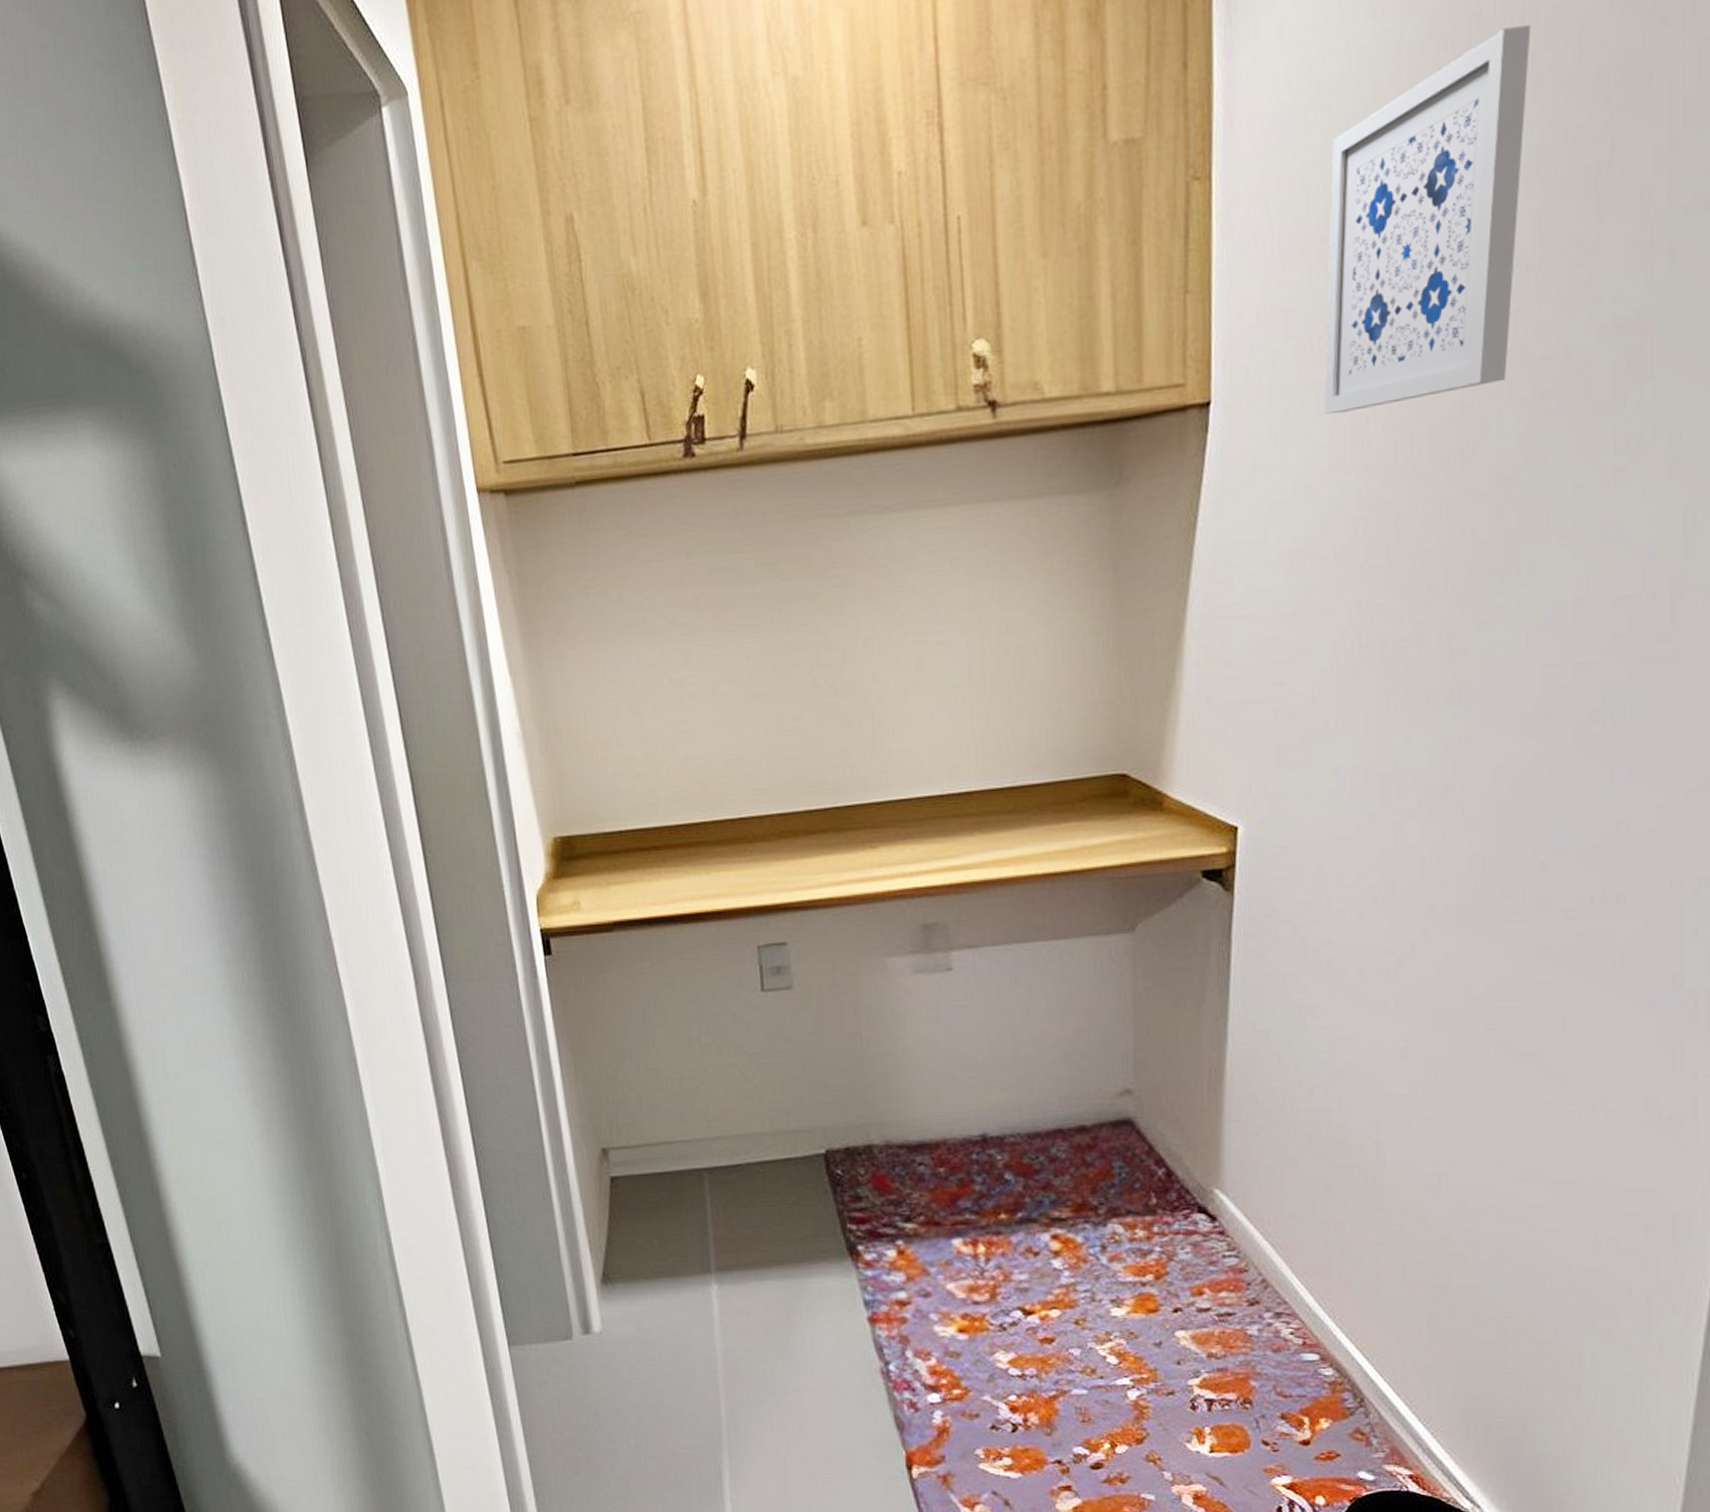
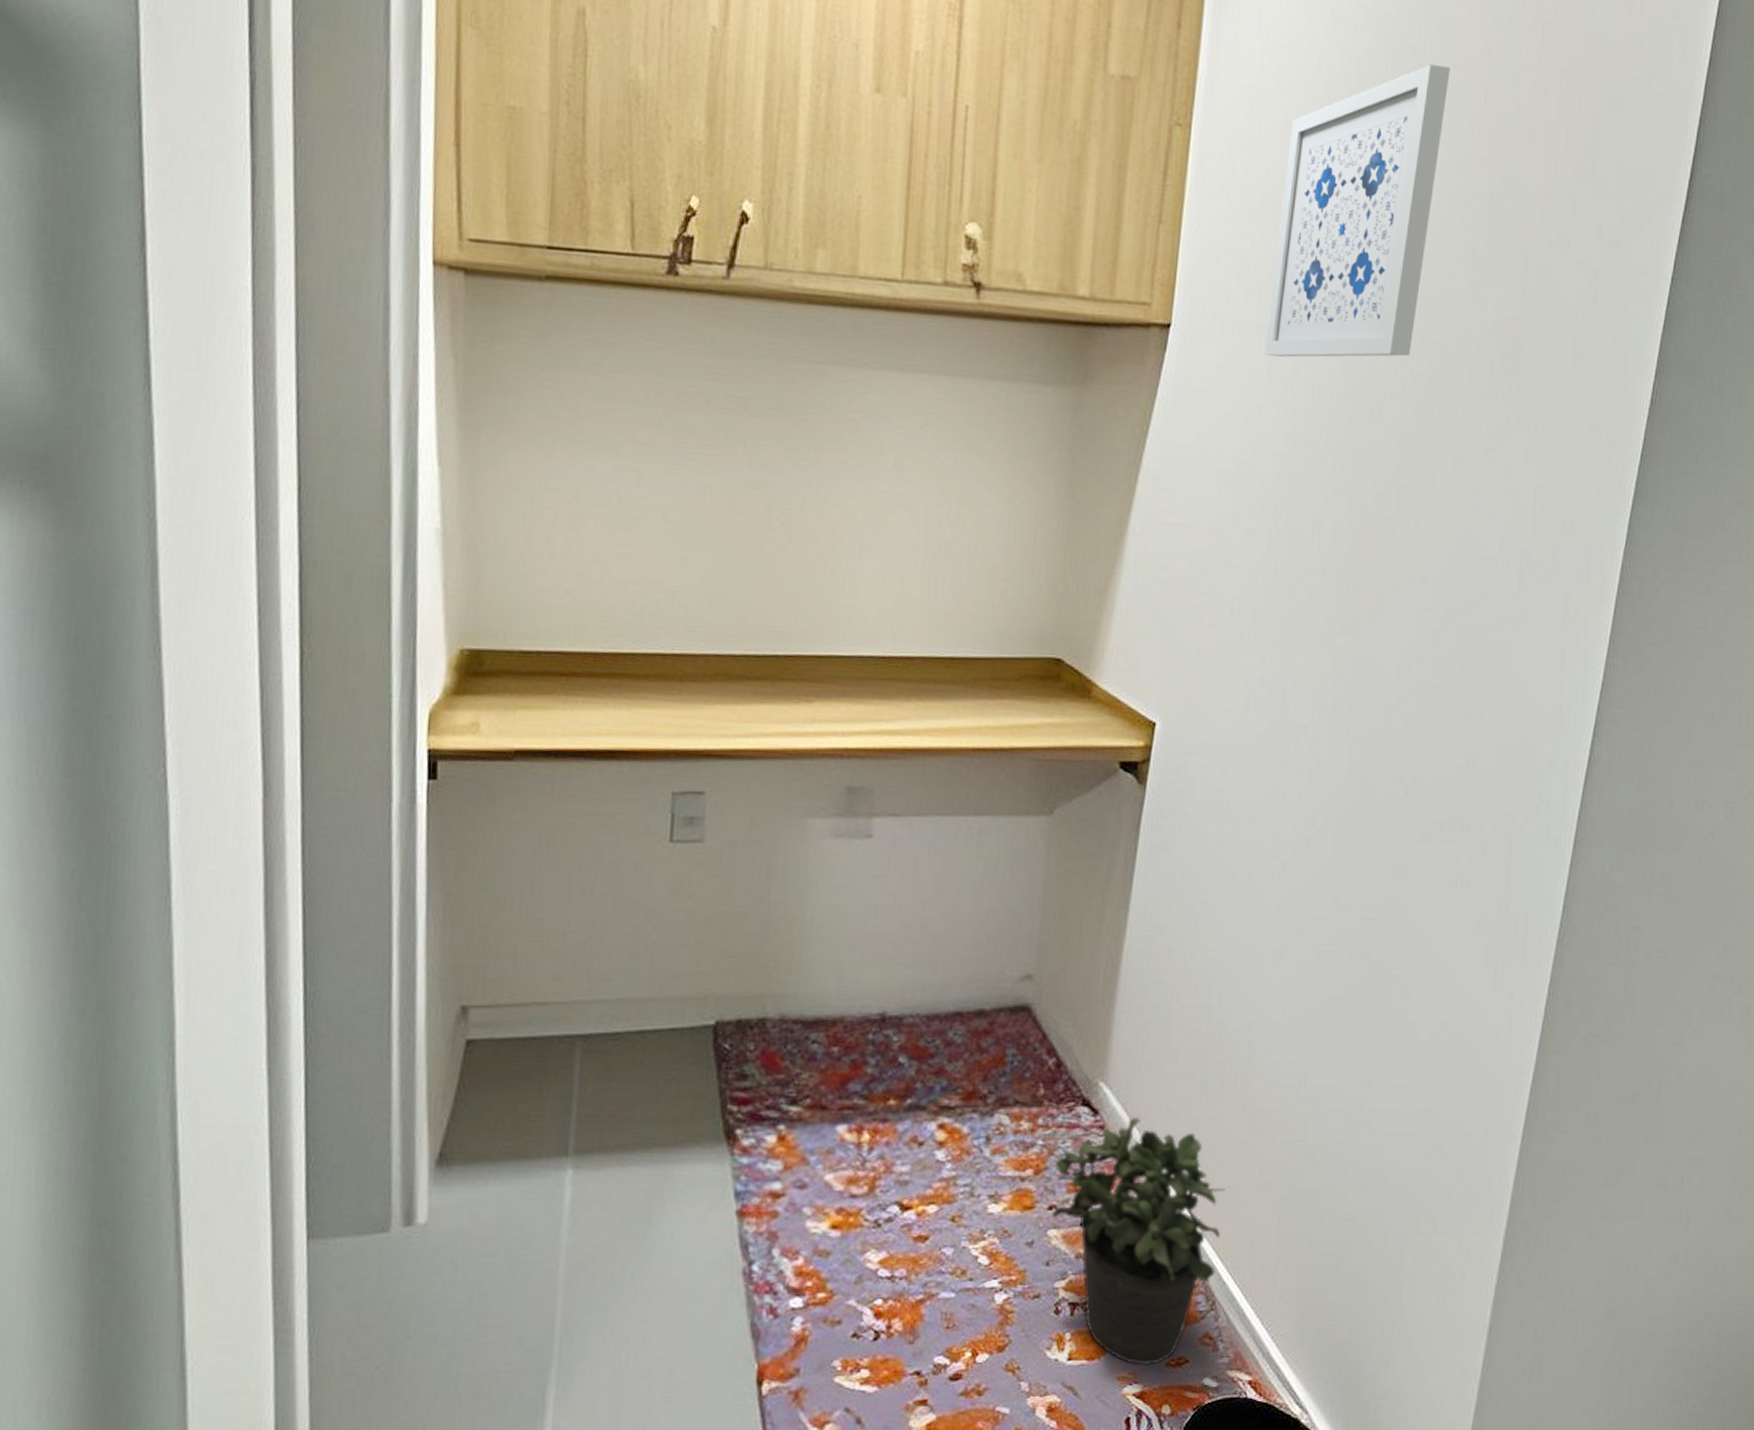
potted plant: none [1175,1221,1364,1458] -> present [1051,1116,1225,1365]

